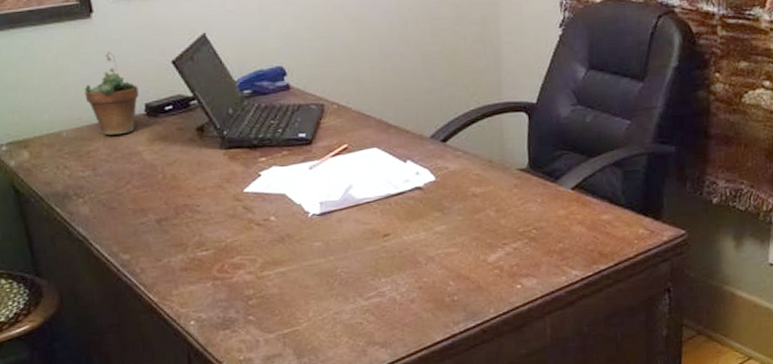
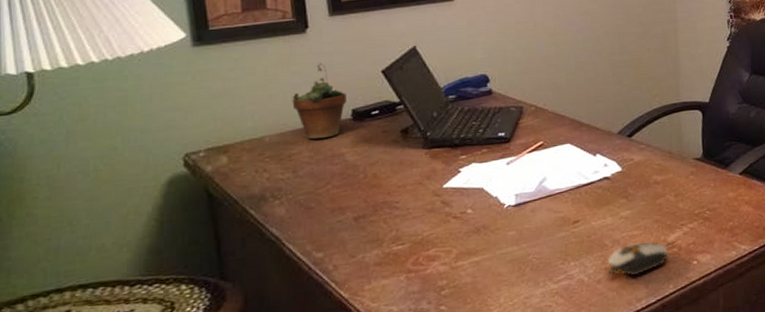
computer mouse: none [421,260,497,297] -> present [607,241,675,276]

